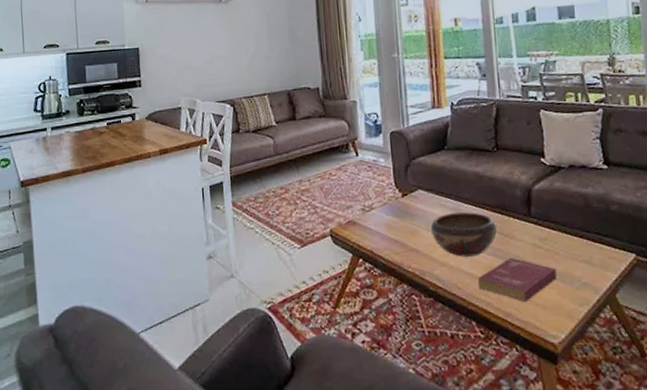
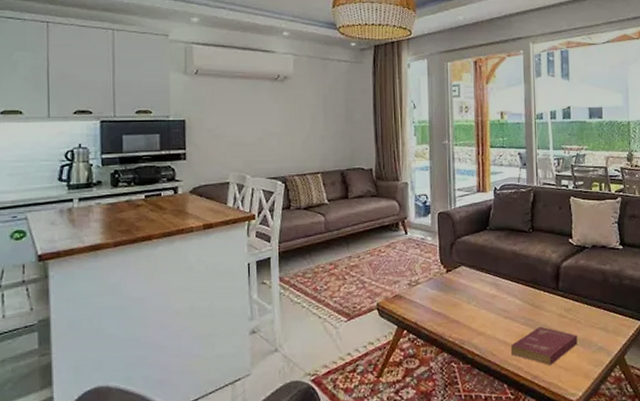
decorative bowl: present [430,212,497,257] -> none [471,286,529,327]

